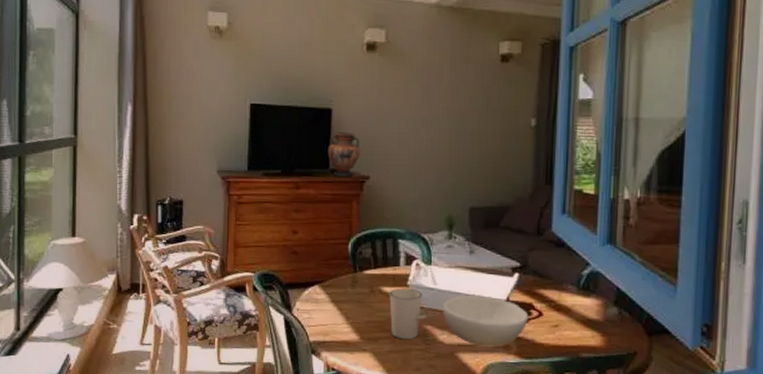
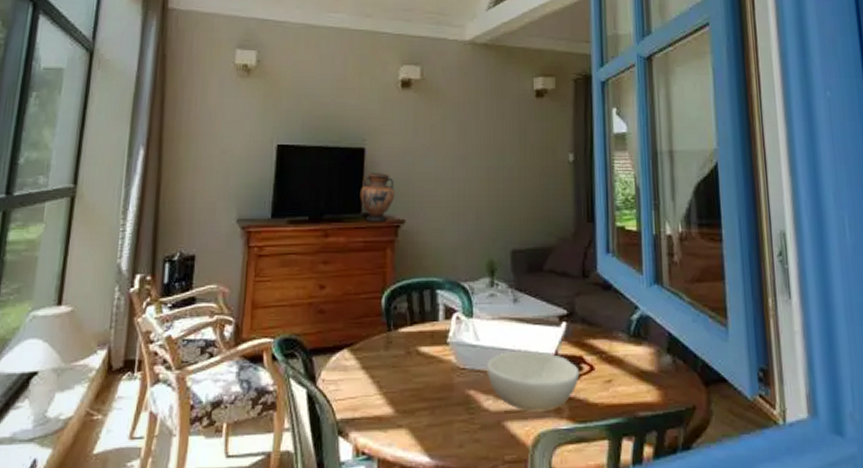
cup: present [389,288,428,340] -> none [427,346,470,410]

